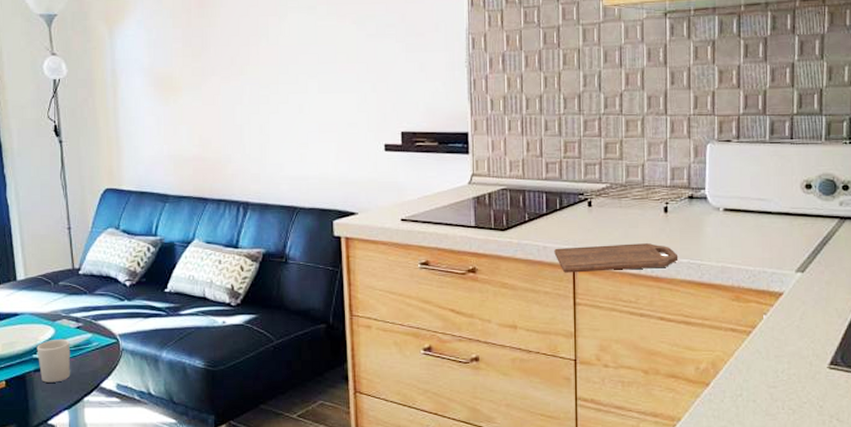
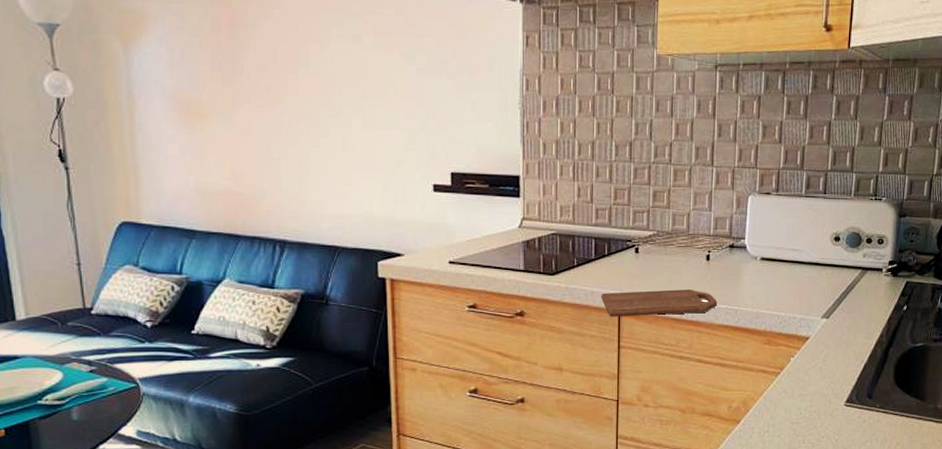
mug: present [37,339,71,383] -> none [42,383,83,430]

